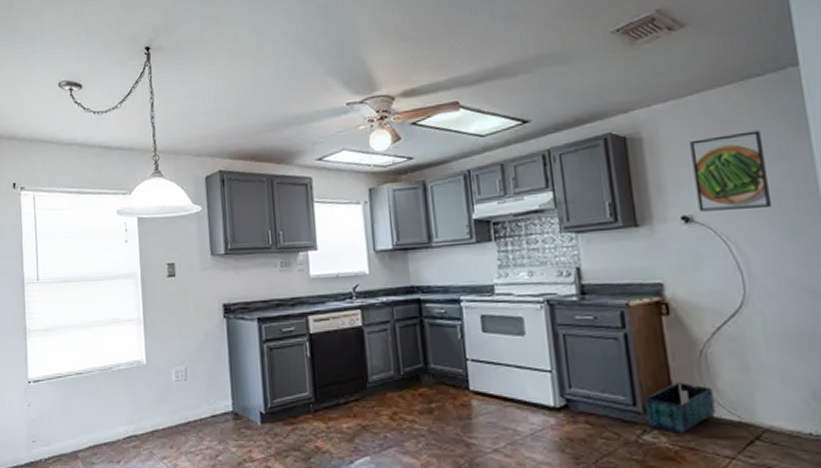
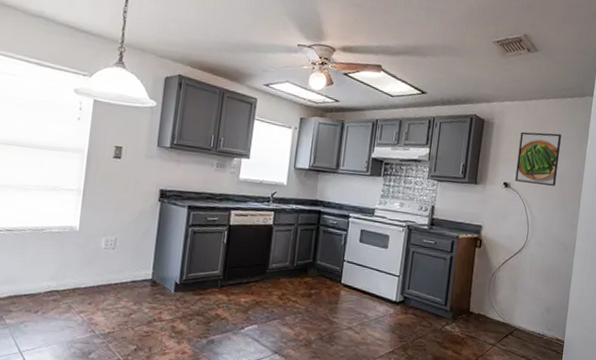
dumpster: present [644,382,716,433] -> none [450,293,493,327]

